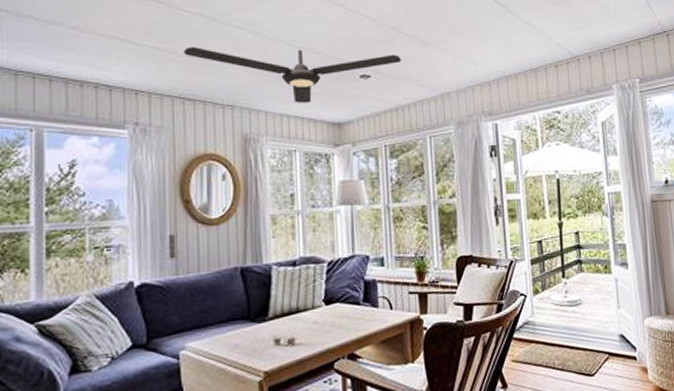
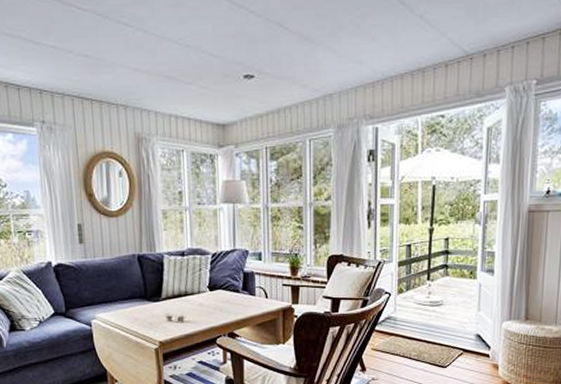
ceiling fan: present [184,46,401,103] -> none [79,45,285,104]

